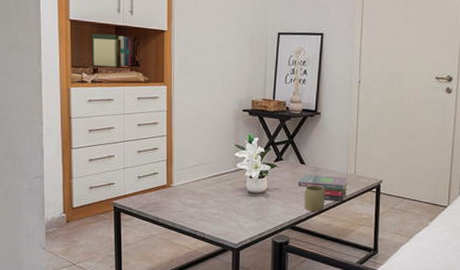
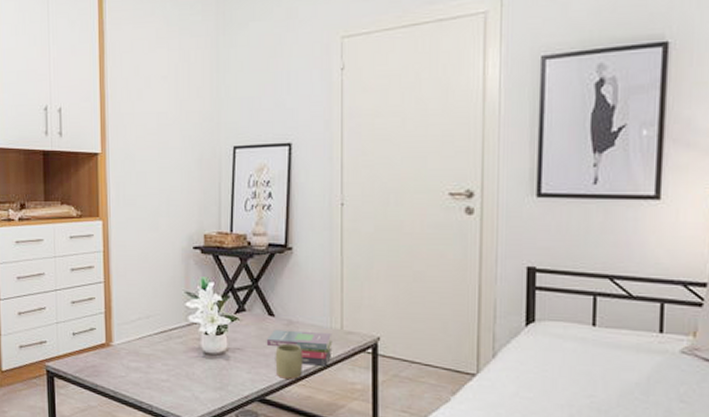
books: present [92,34,140,67] -> none [18,162,72,200]

